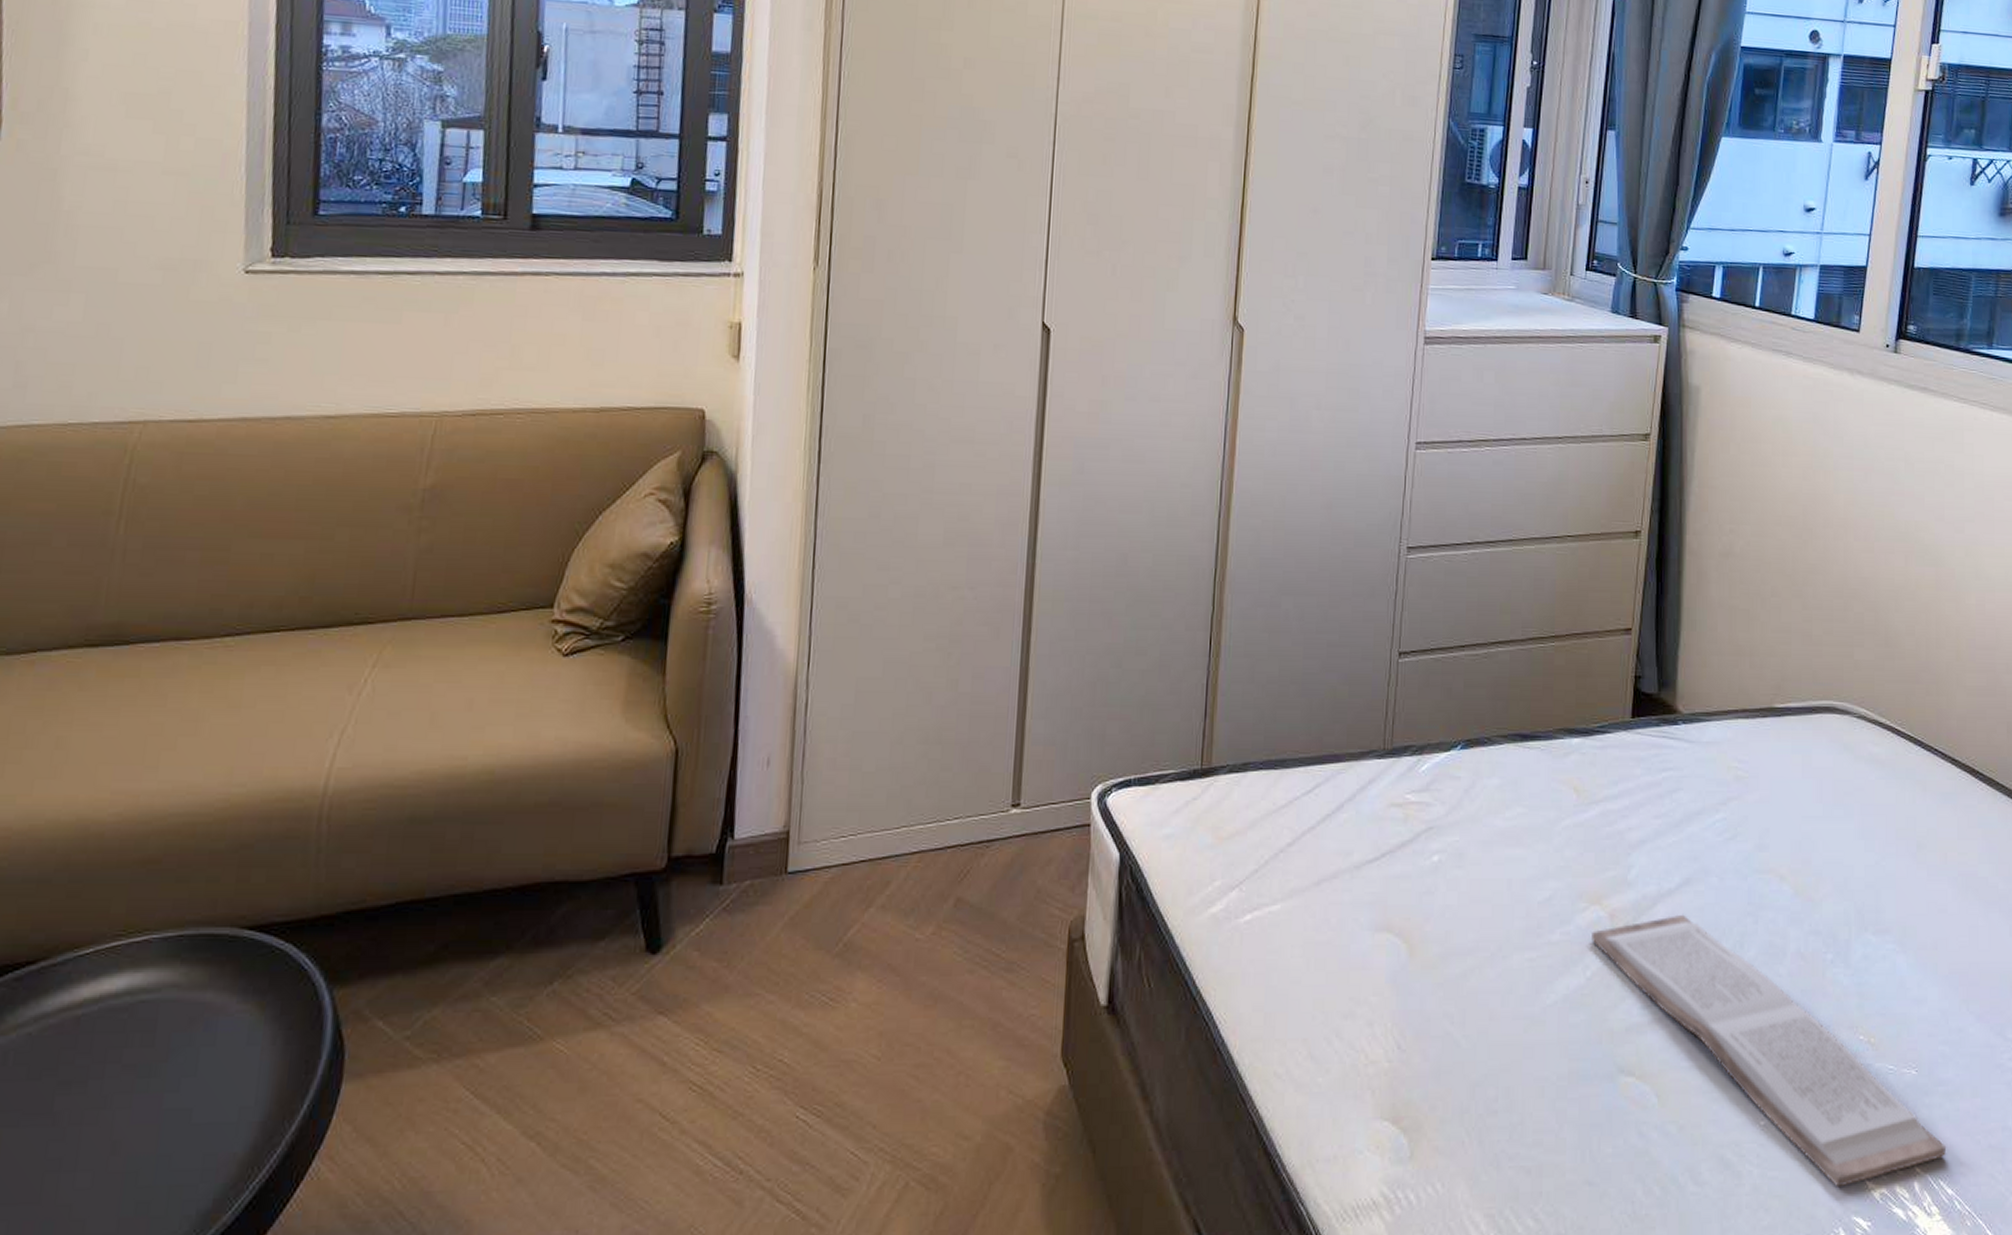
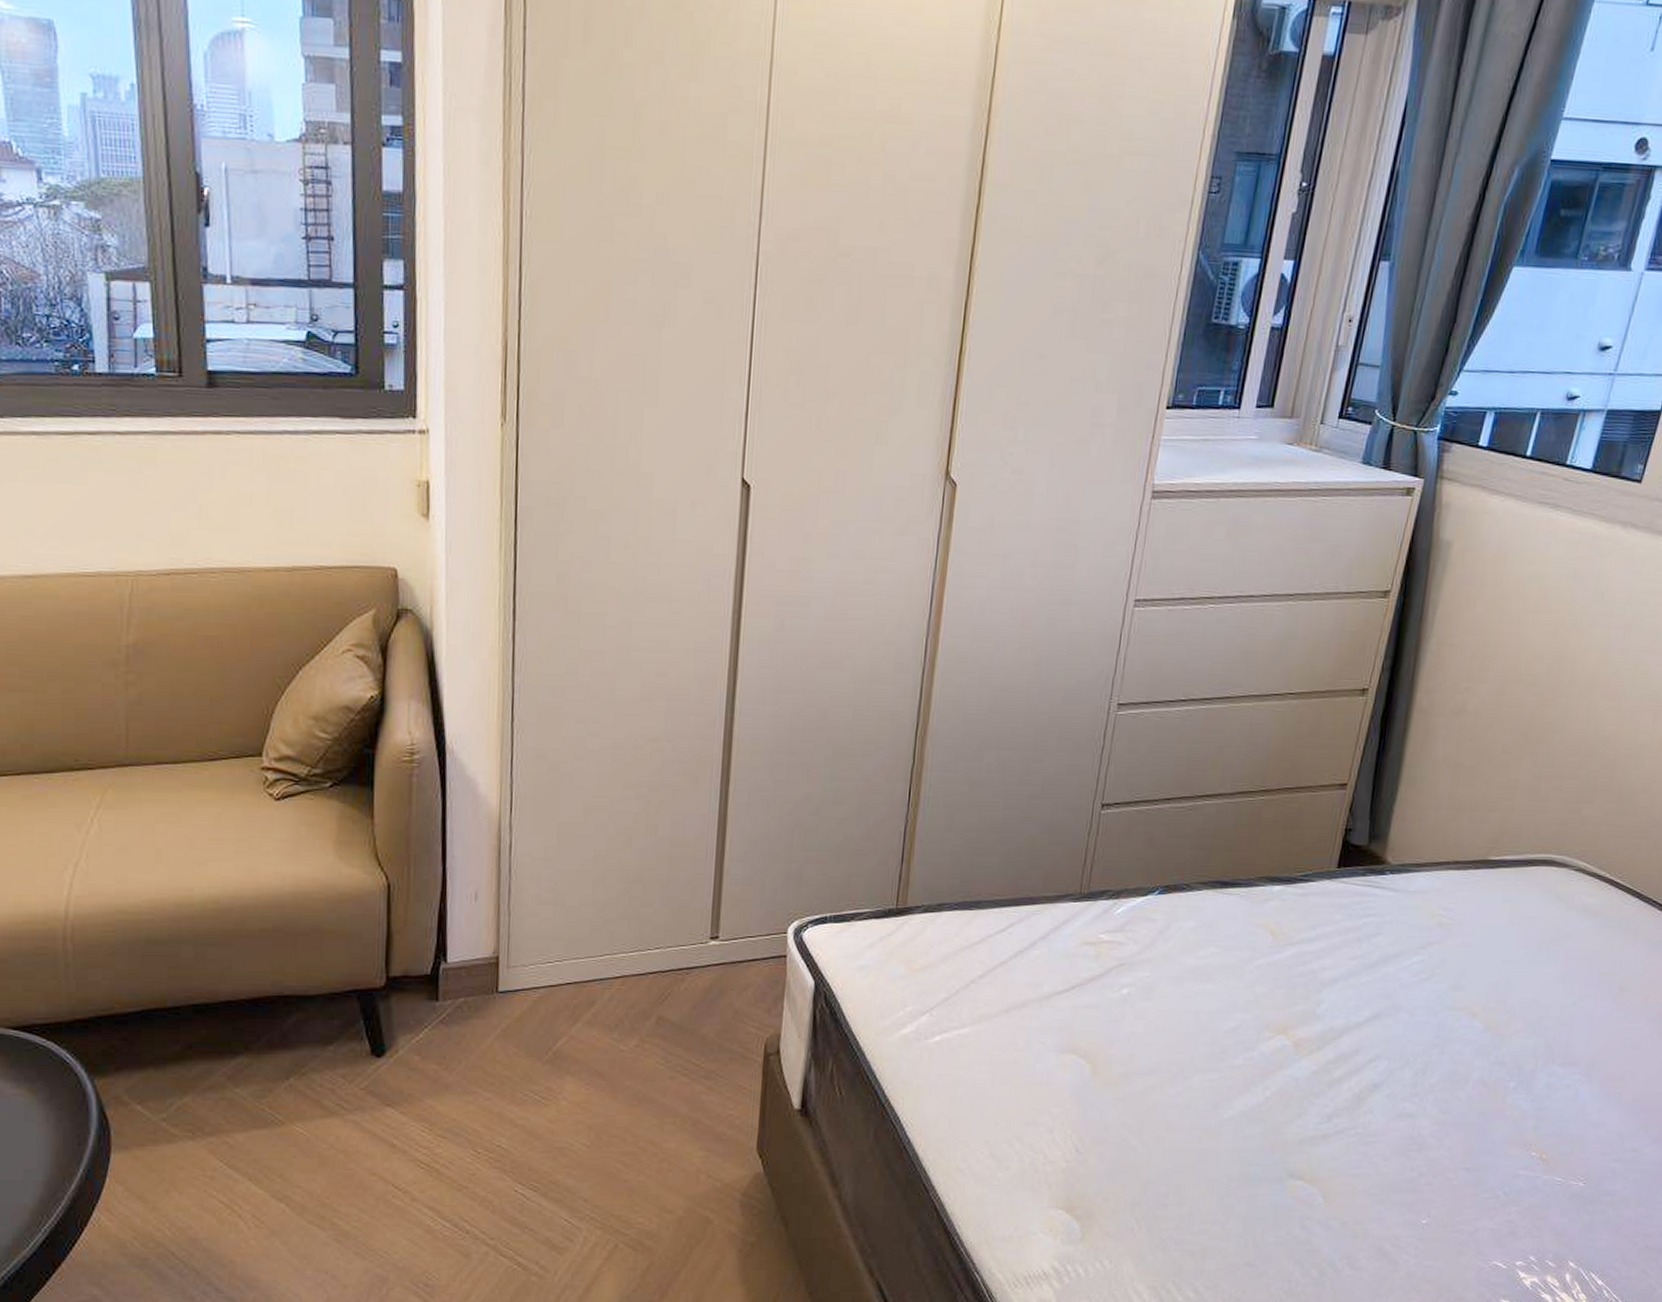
book: present [1592,914,1947,1188] -> none [1274,1044,1604,1276]

